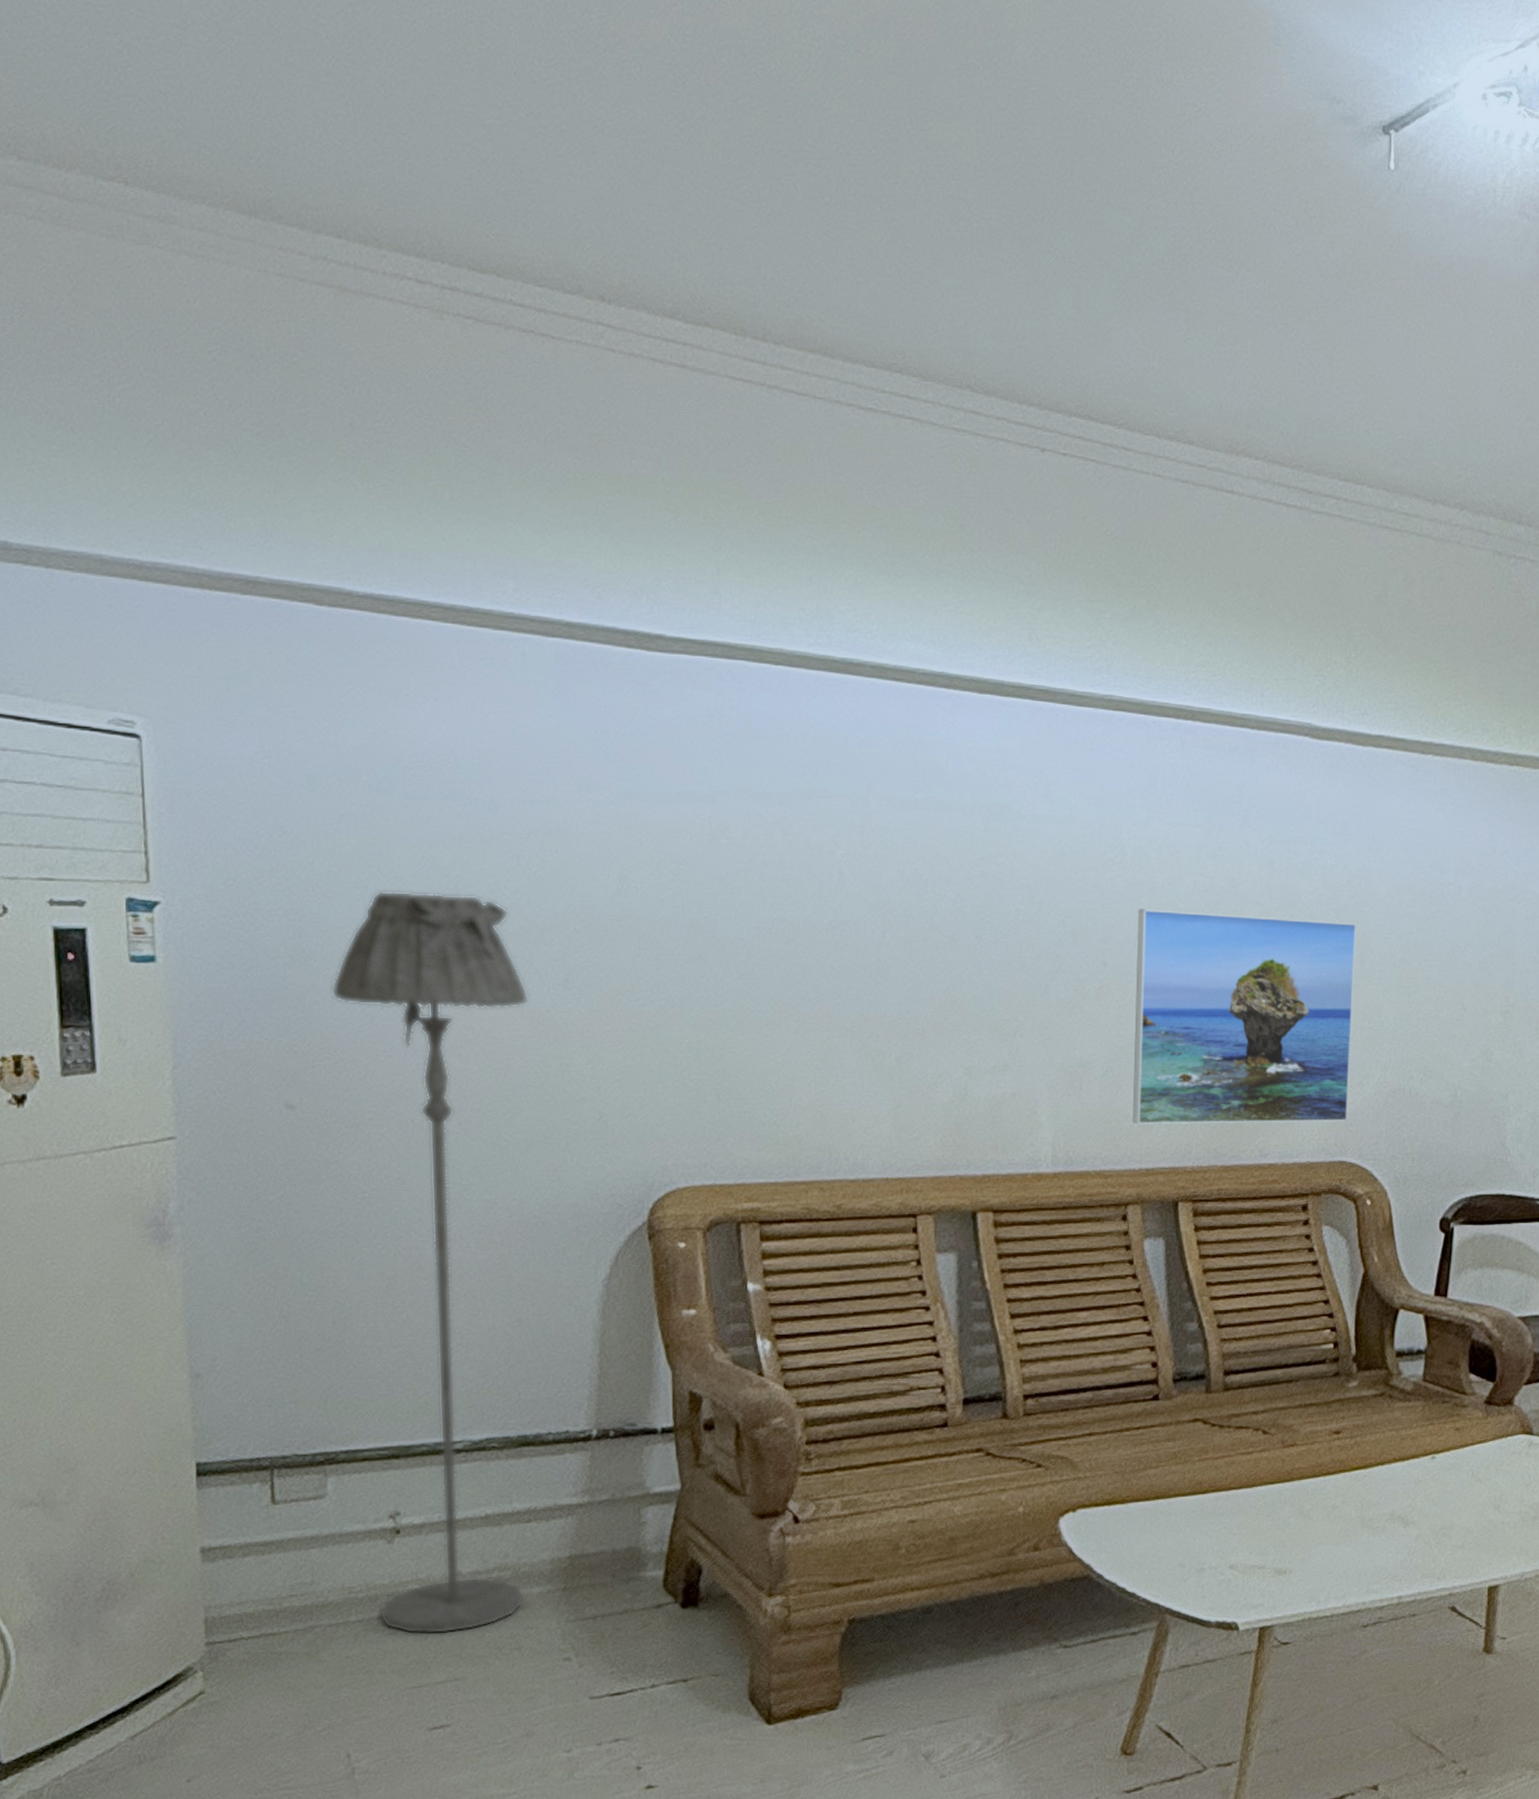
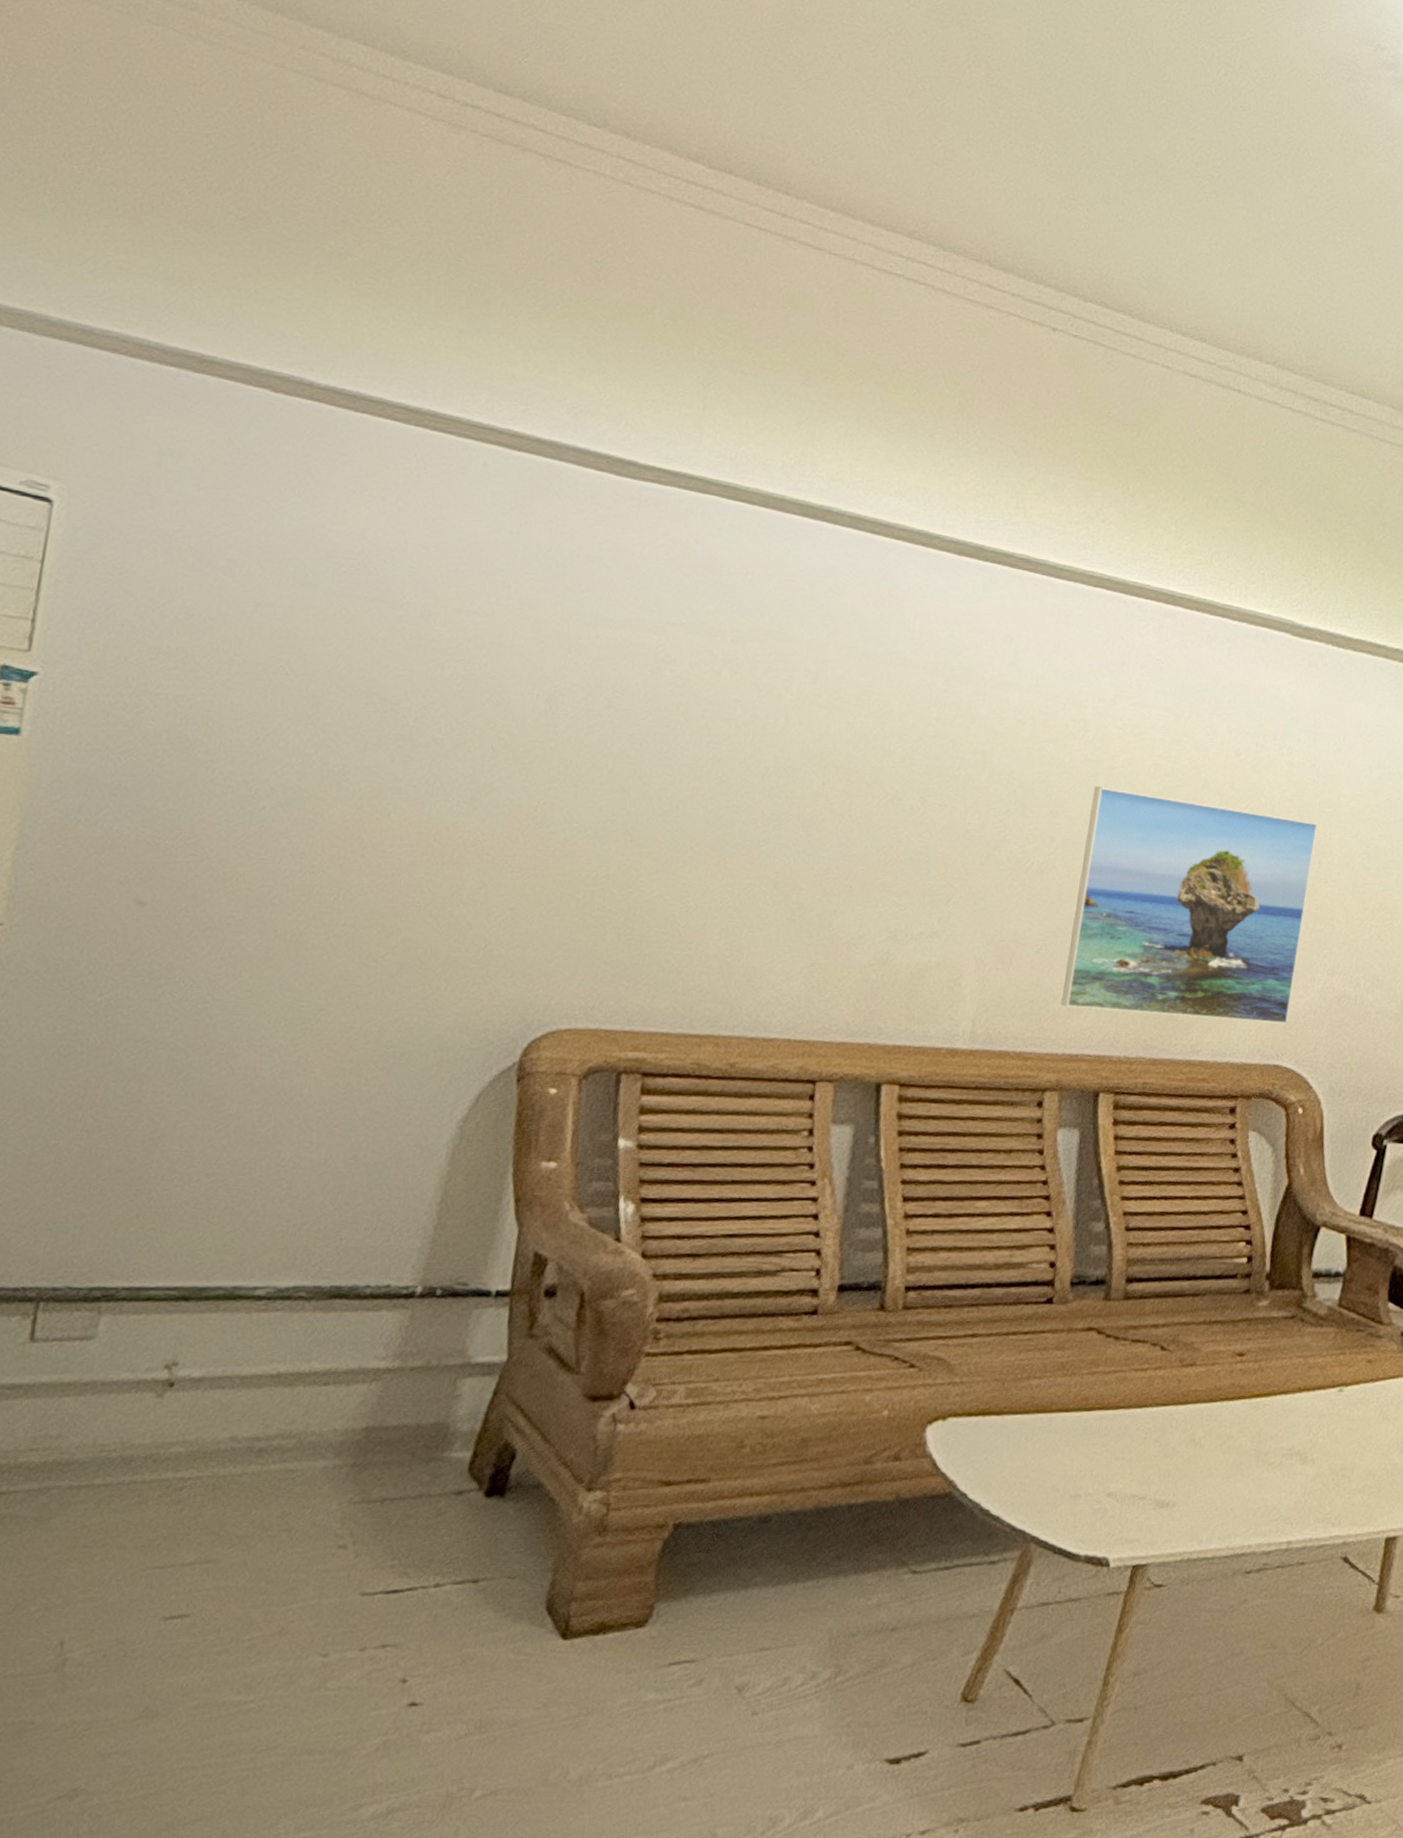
floor lamp: present [331,891,529,1635] -> none [131,686,429,1508]

